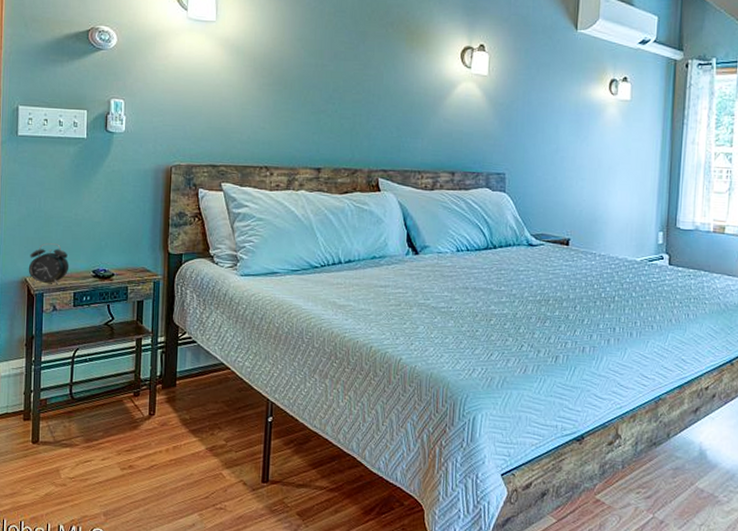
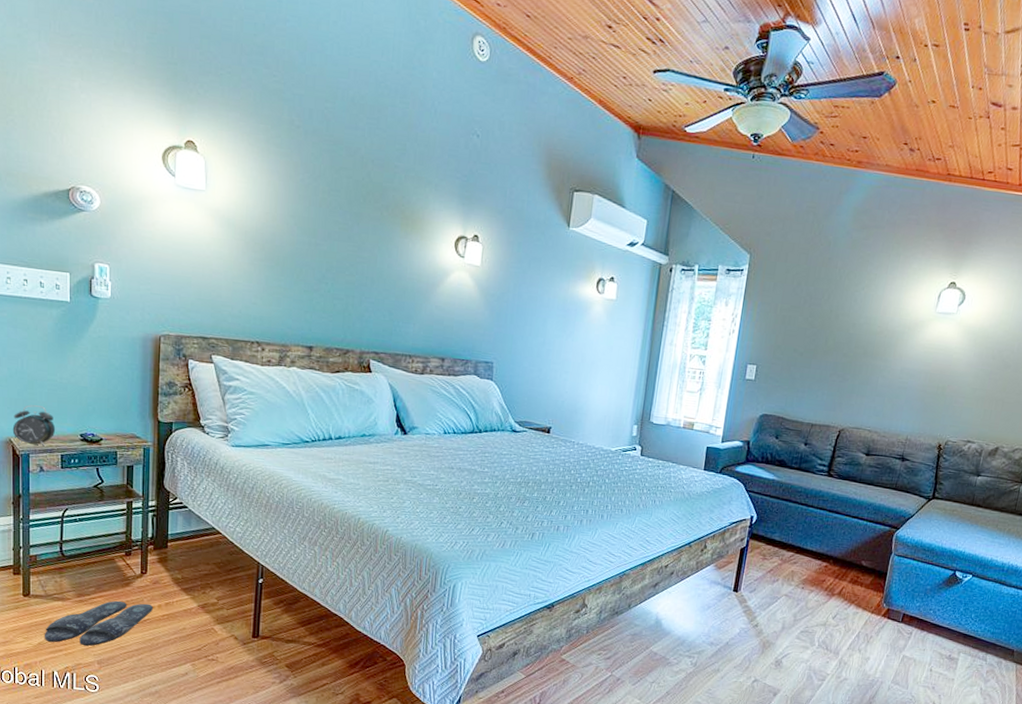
slippers: none [52,445,160,496] -> present [45,600,153,646]

